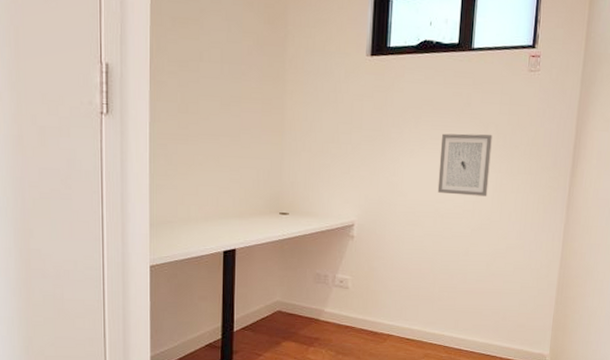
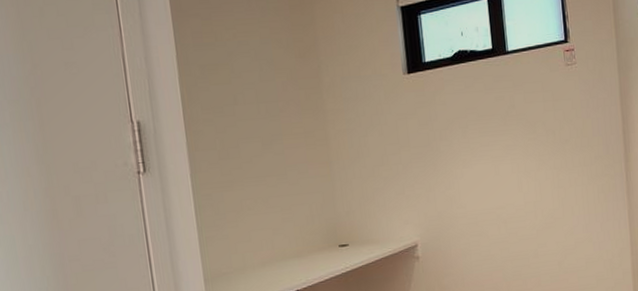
wall art: present [437,133,492,197] -> none [491,132,547,199]

